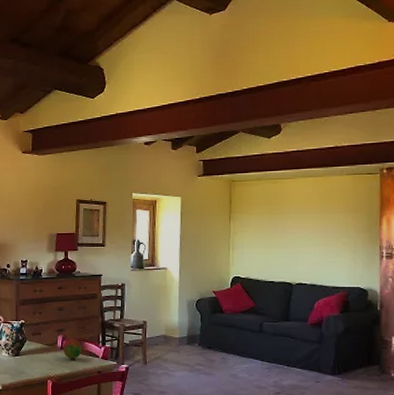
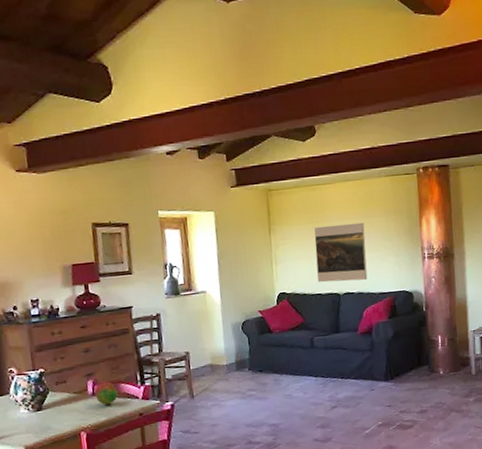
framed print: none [271,217,322,272] -> present [314,222,368,283]

